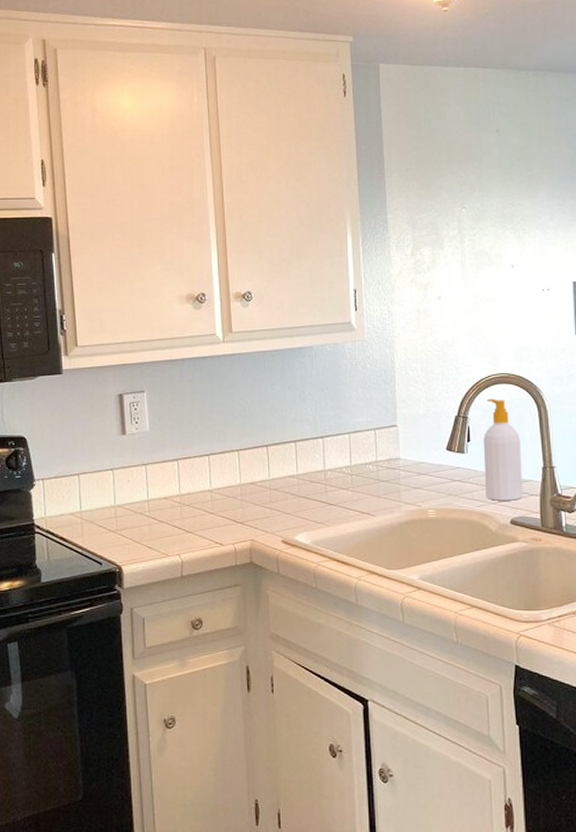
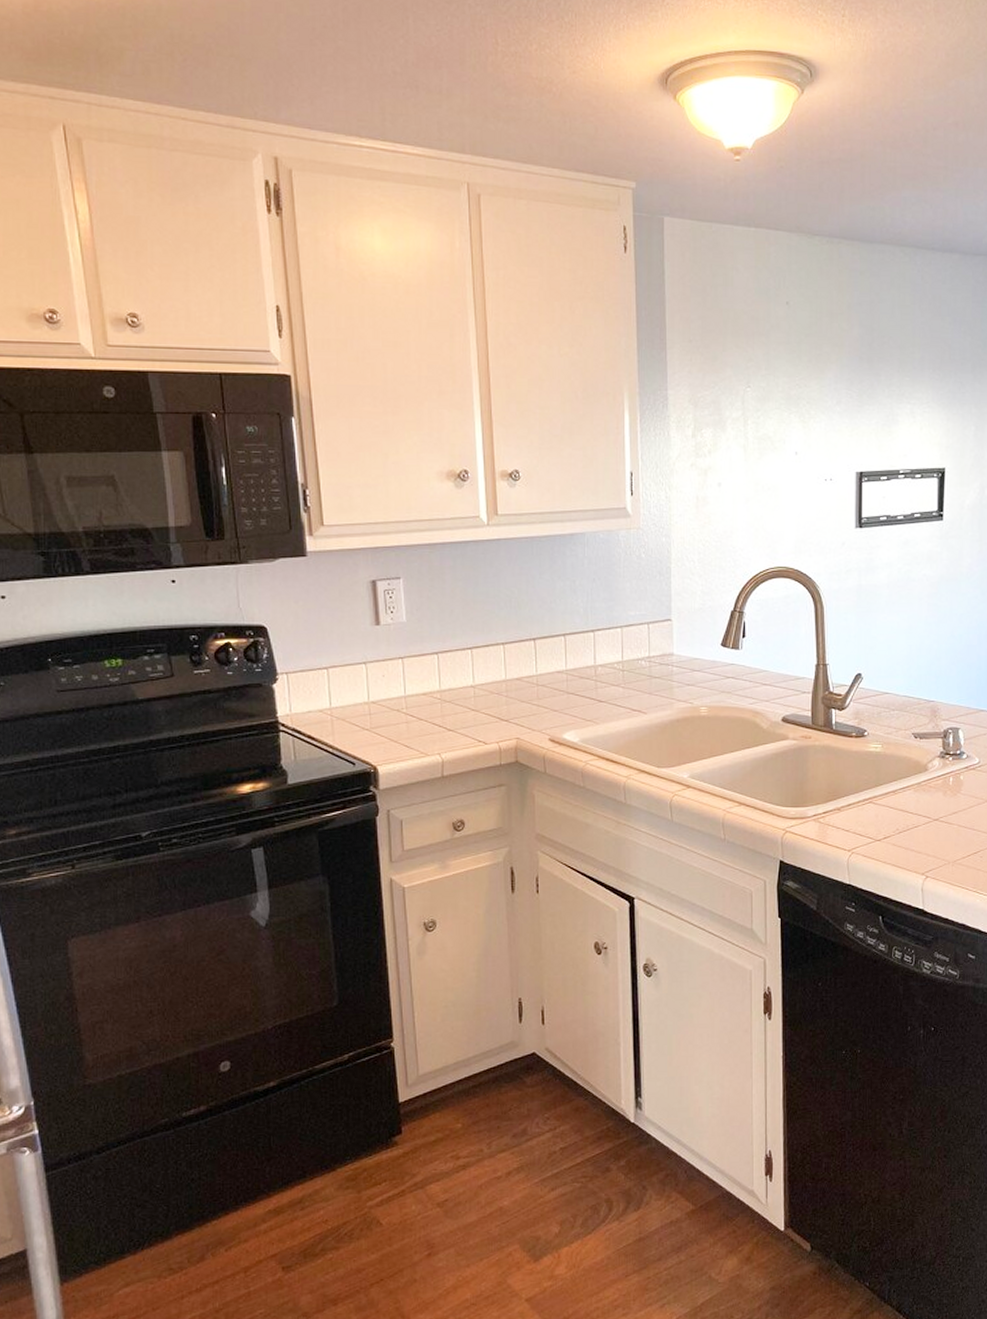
soap bottle: present [483,399,523,501] -> none [758,593,796,698]

